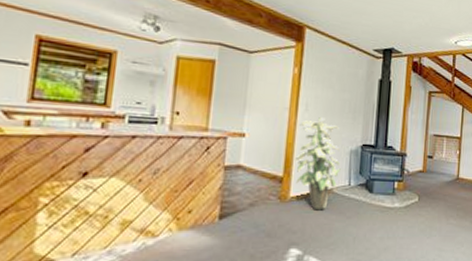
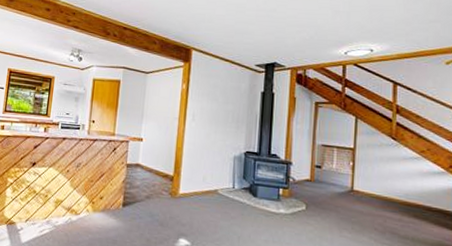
indoor plant: present [295,117,341,211] -> none [184,126,225,208]

